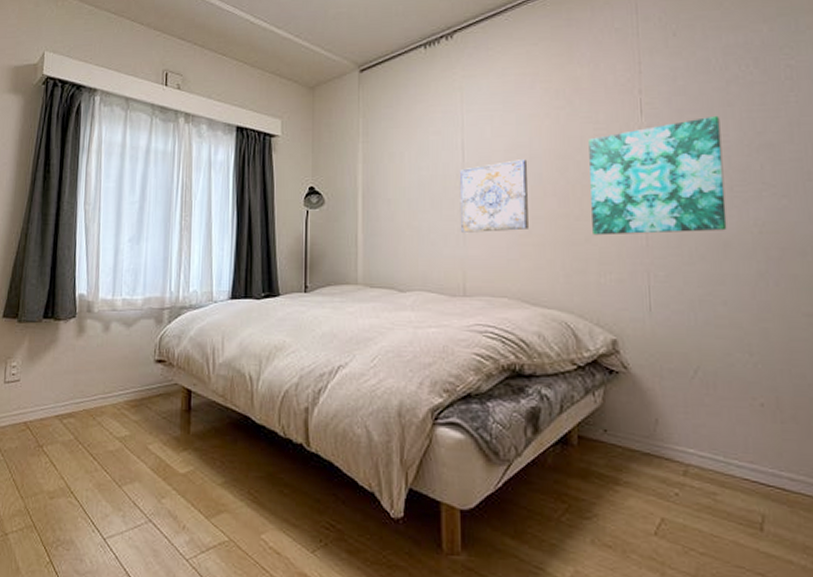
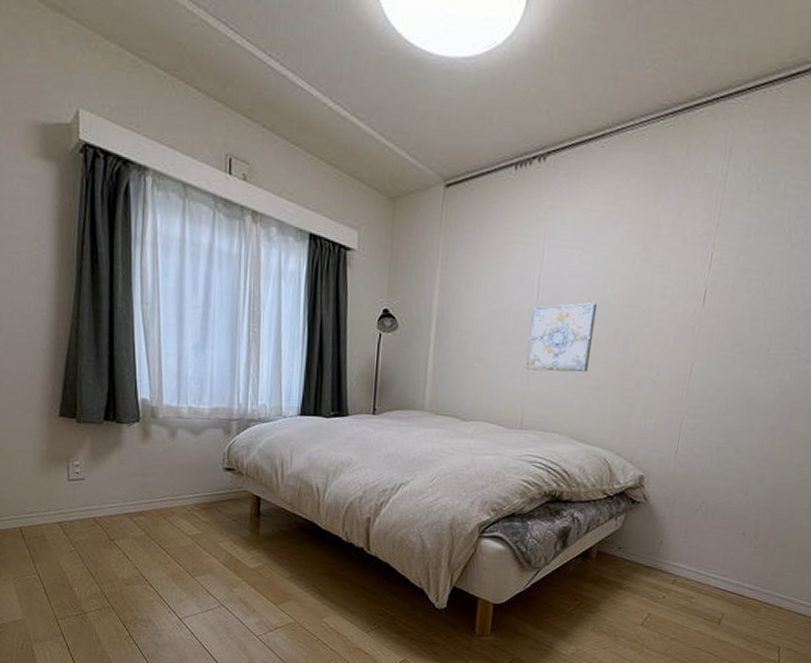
wall art: present [589,115,727,236] -> none [642,278,776,389]

